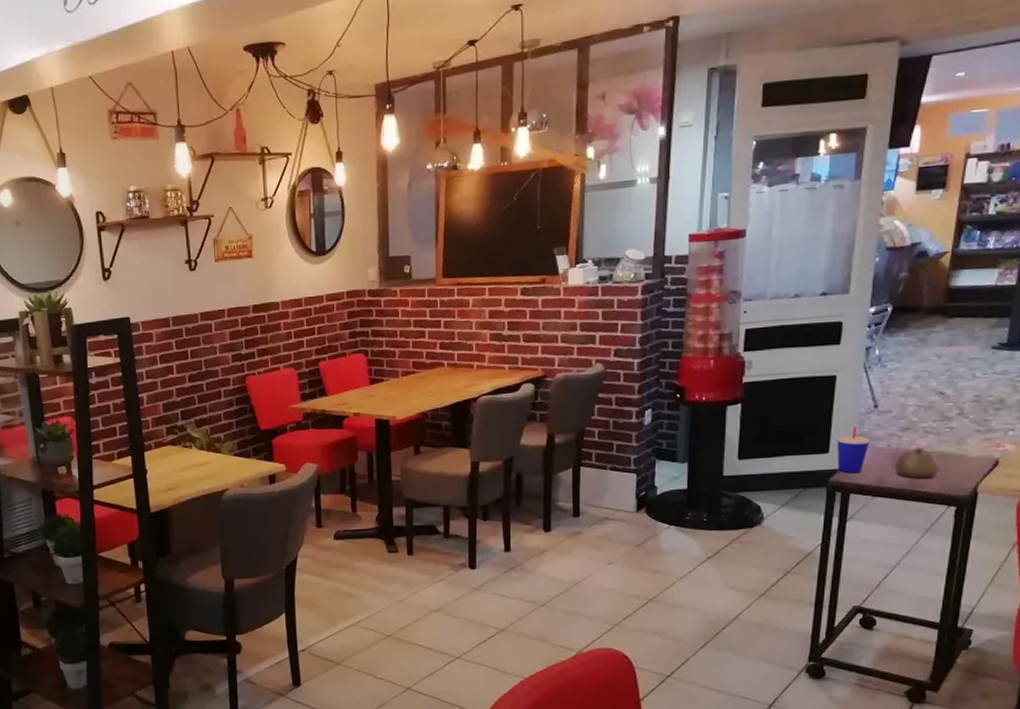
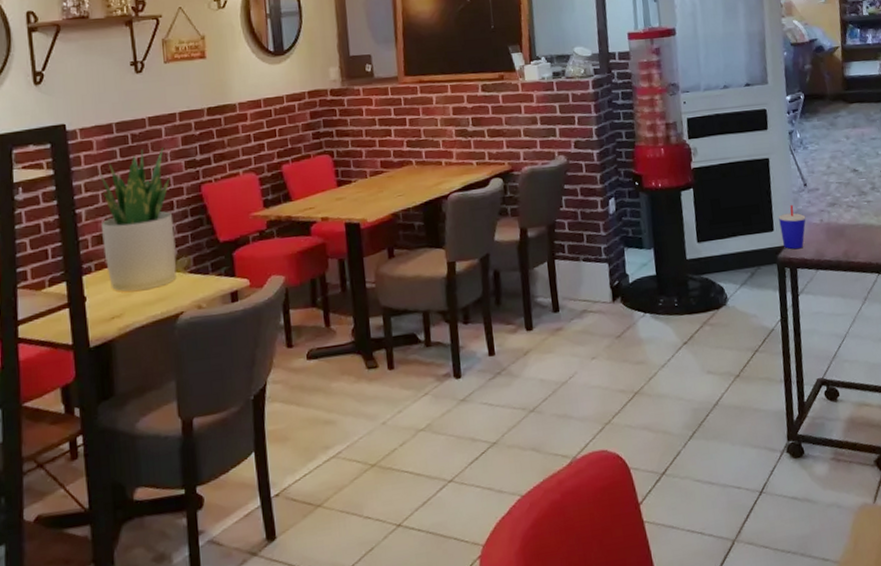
planter: none [157,340,223,469] -> present [98,147,177,293]
sugar bowl: present [894,447,940,479] -> none [829,220,866,251]

